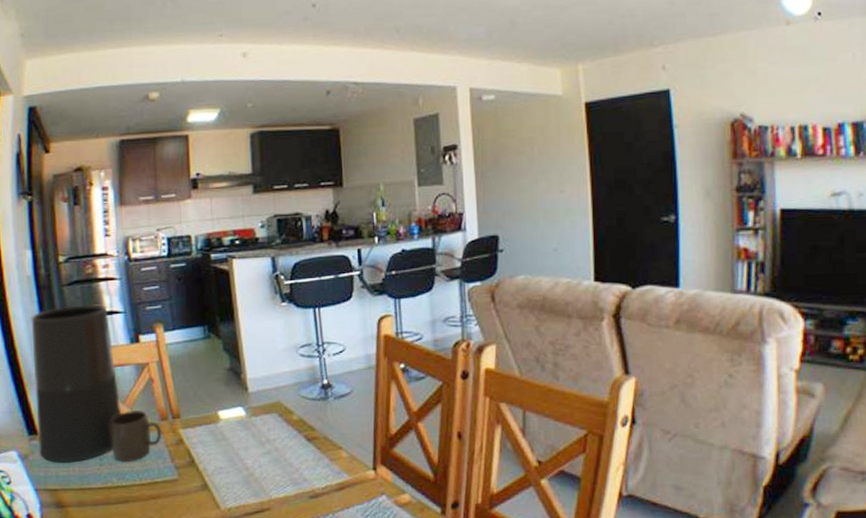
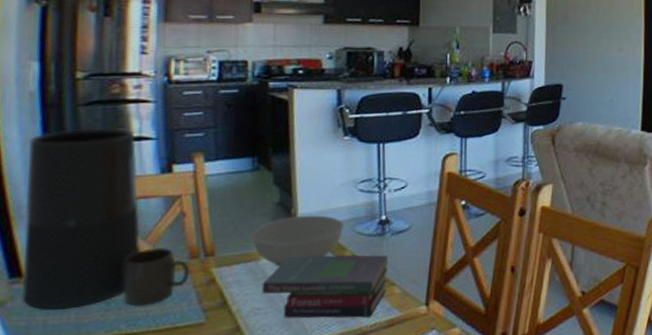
bowl: none [209,380,289,429] -> present [251,215,344,267]
books: none [222,418,334,480] -> present [261,255,388,318]

